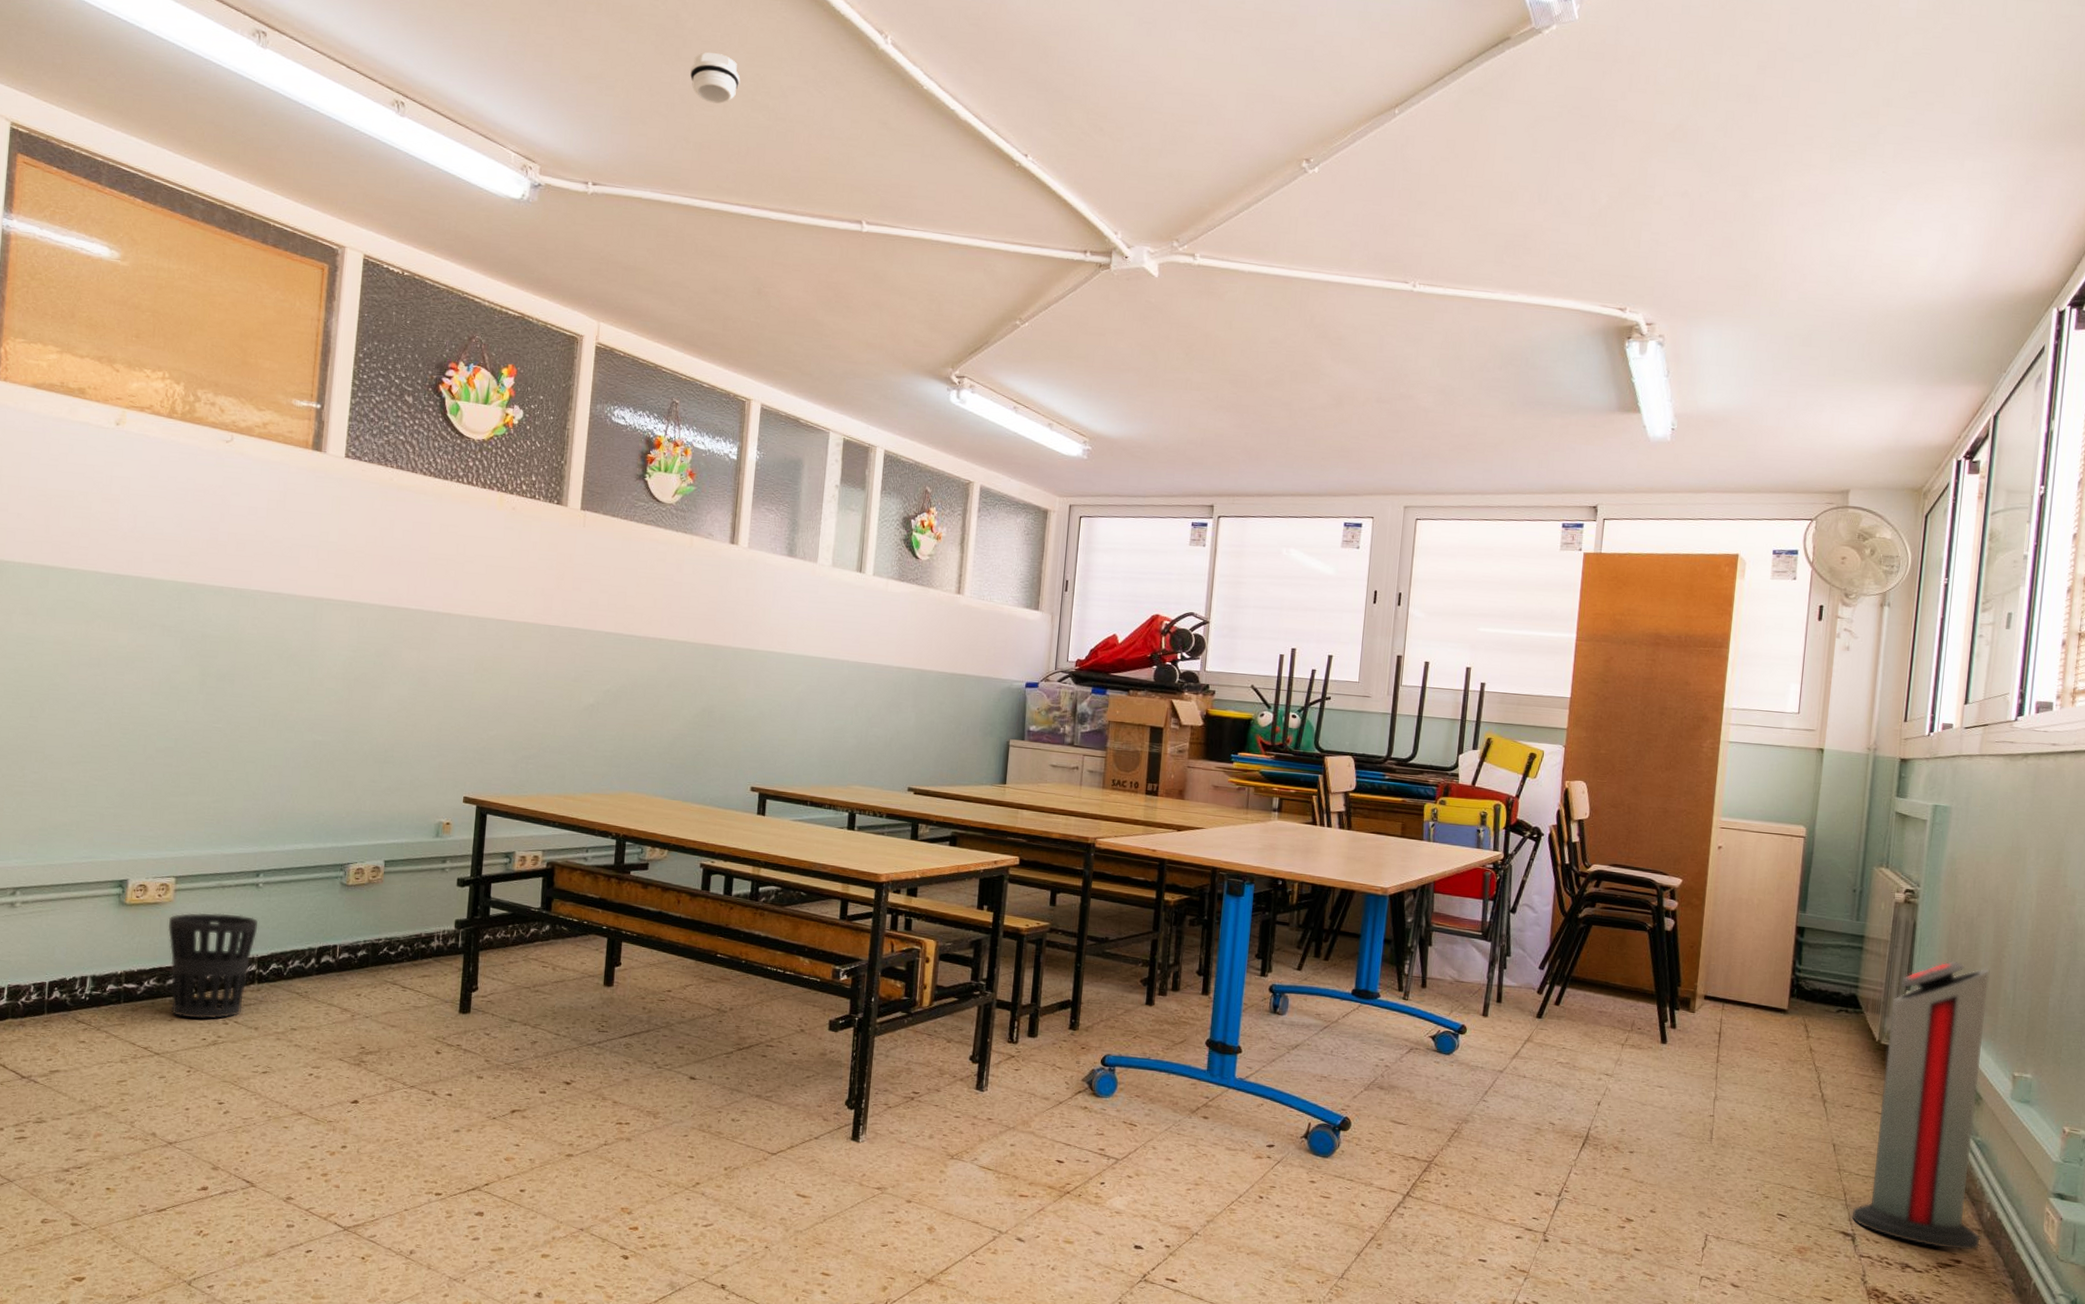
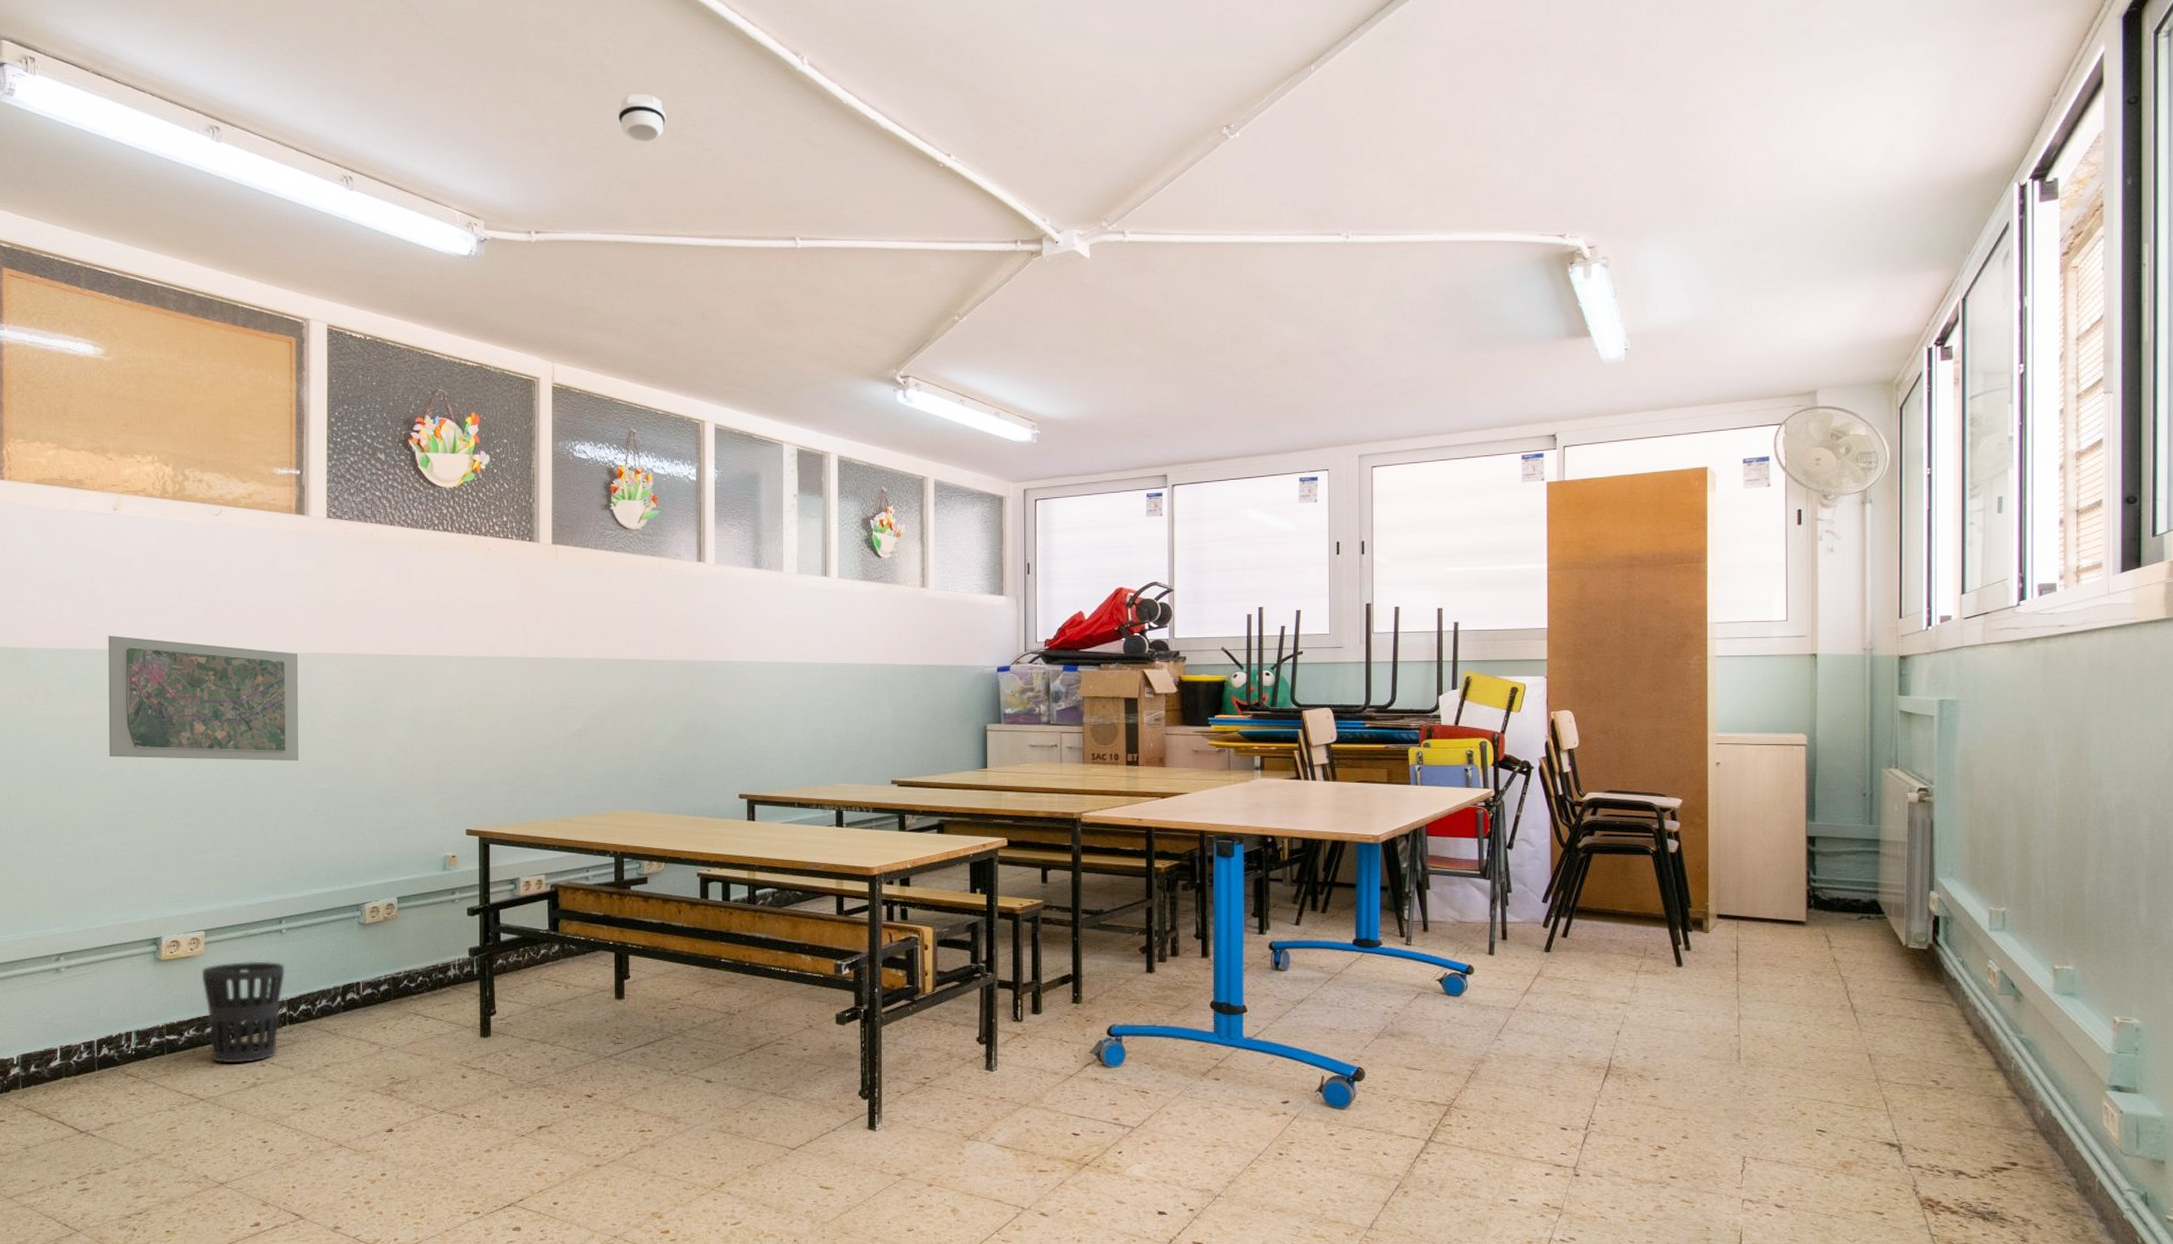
road map: none [88,557,302,709] -> present [108,636,299,762]
air purifier: present [1851,960,1990,1250] -> none [1896,856,2036,1152]

